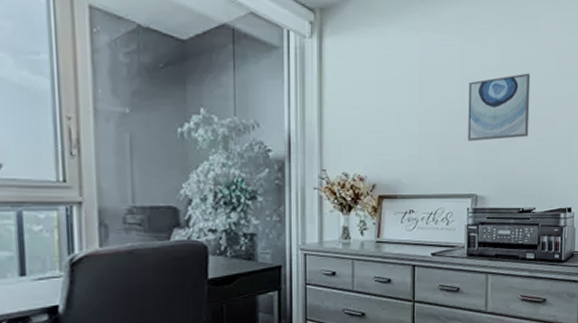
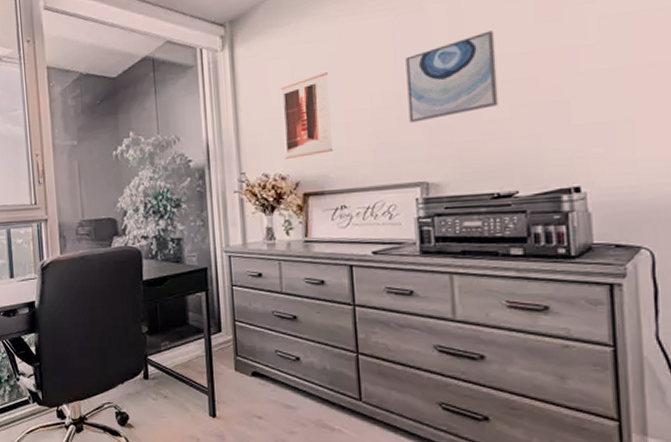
wall art: none [364,82,407,161] -> present [280,72,334,159]

